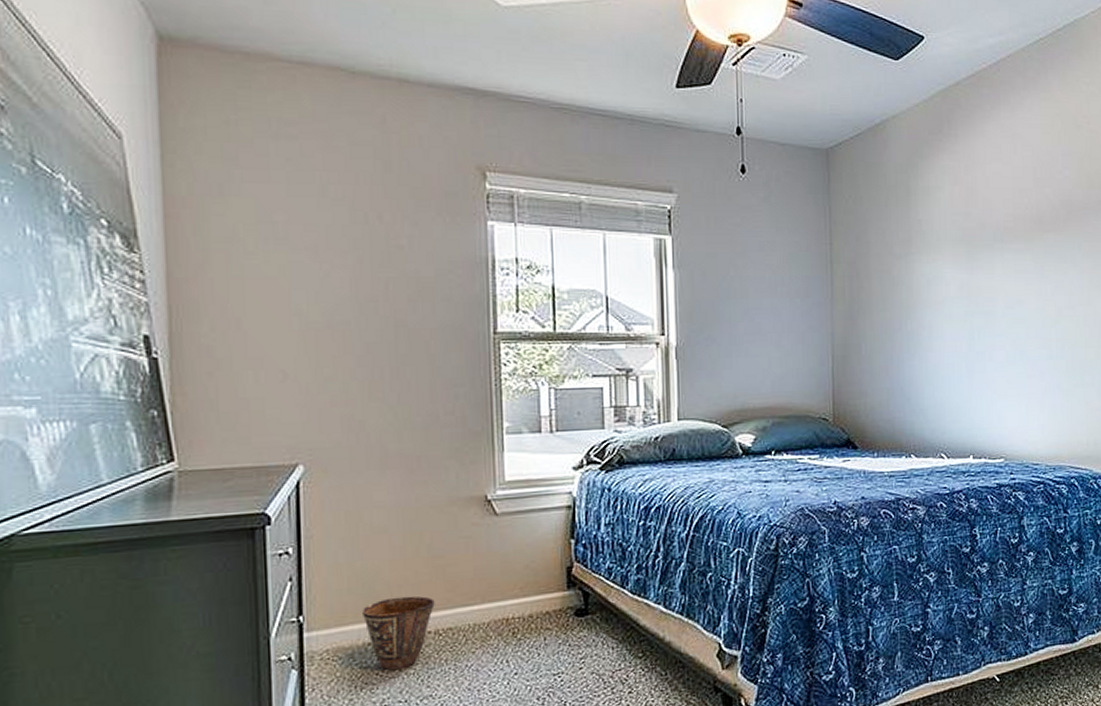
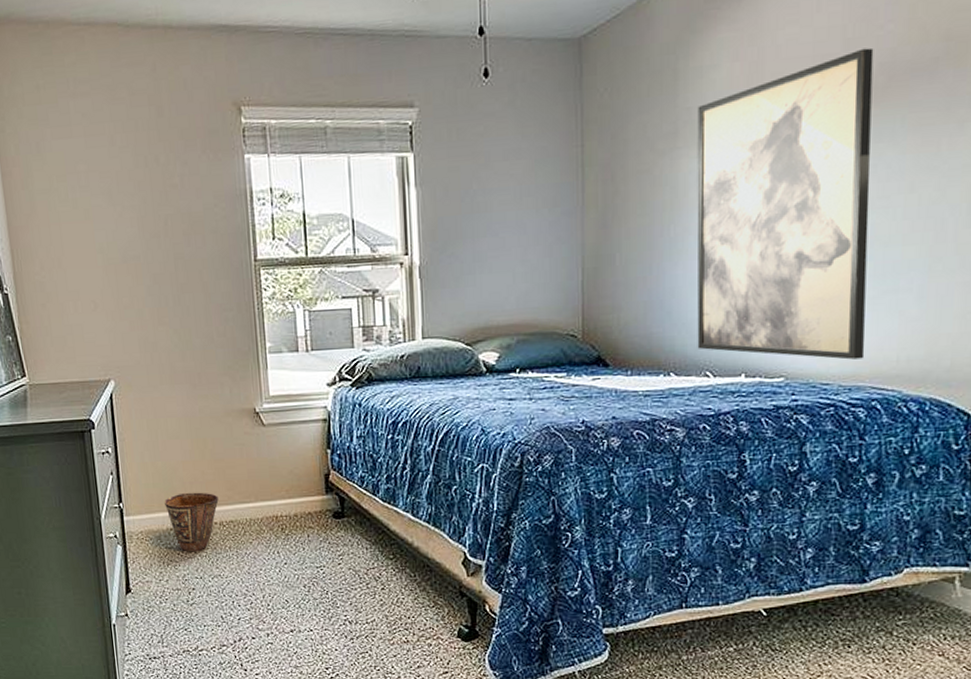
wall art: none [927,187,1064,443] -> present [697,47,874,360]

